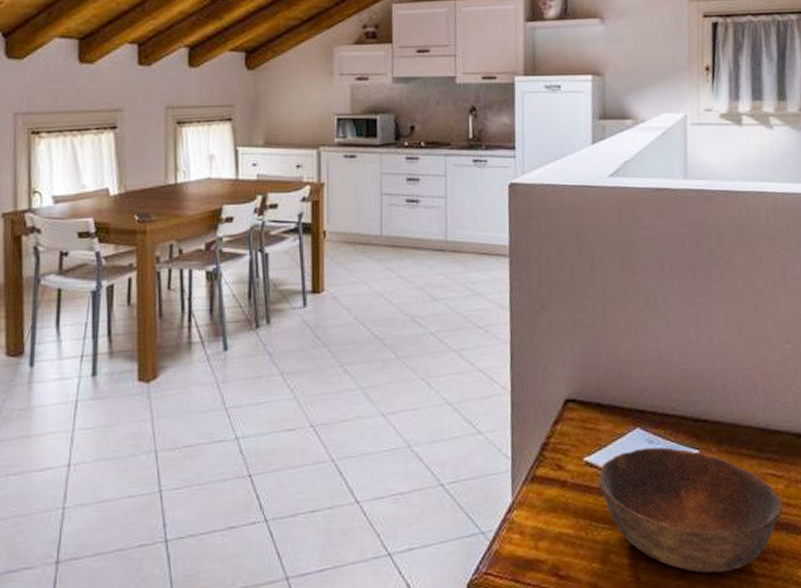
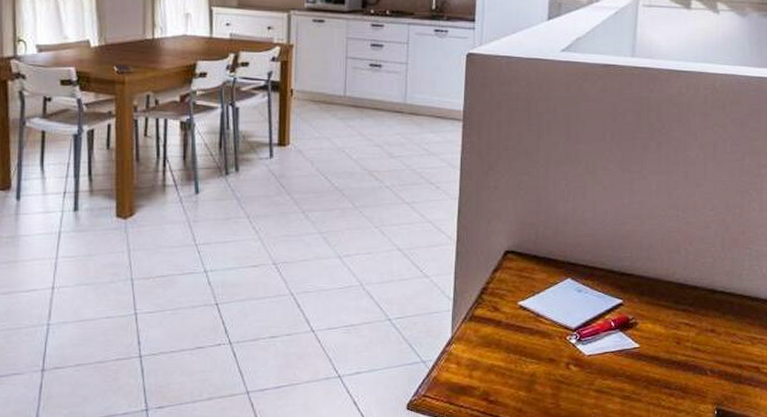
bowl: present [598,447,783,573] -> none [530,295,693,404]

